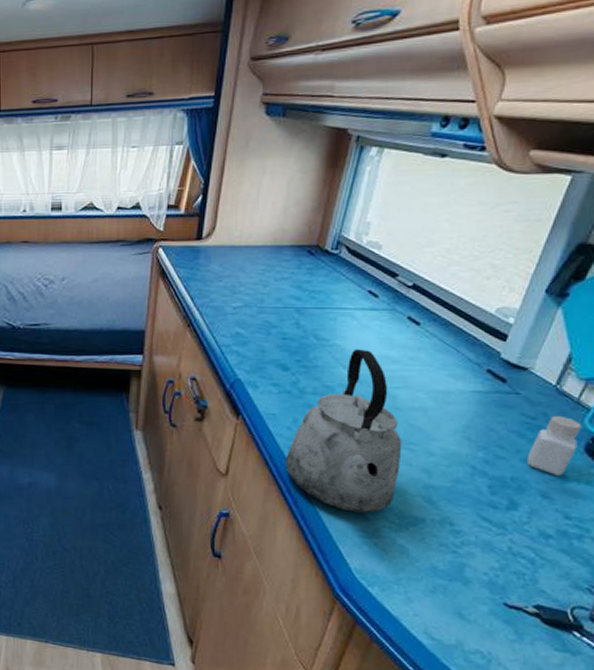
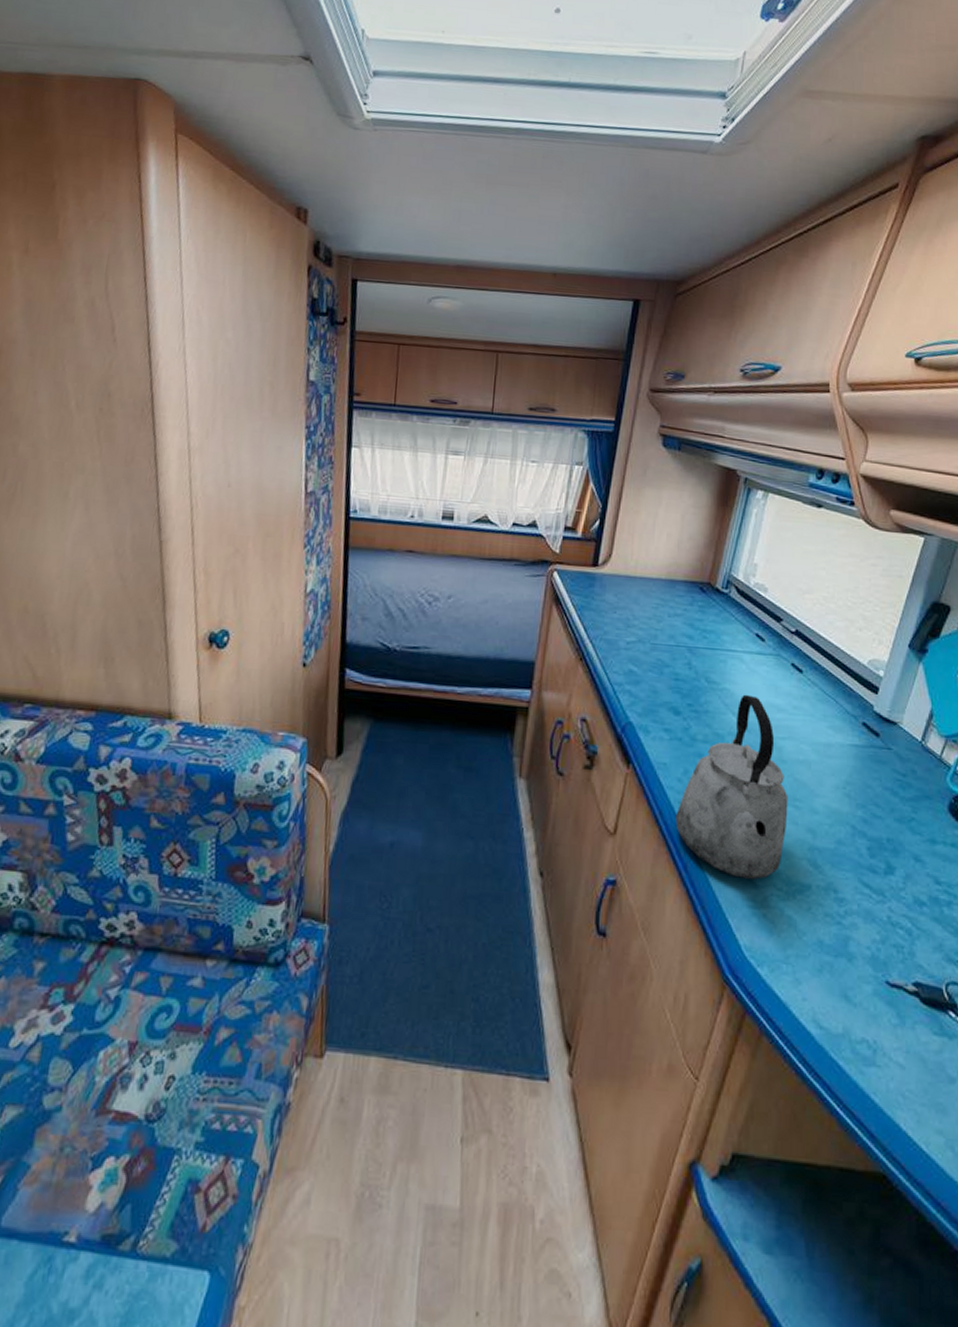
pepper shaker: present [528,415,582,476] -> none [901,772,945,837]

